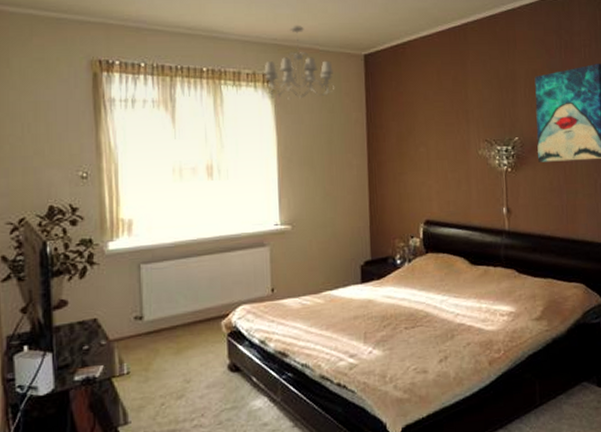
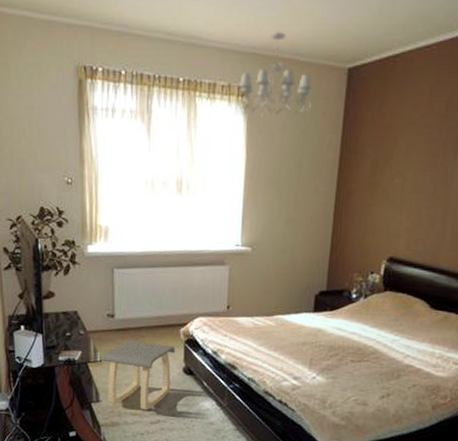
stool: none [130,341,218,424] -> present [103,340,176,410]

